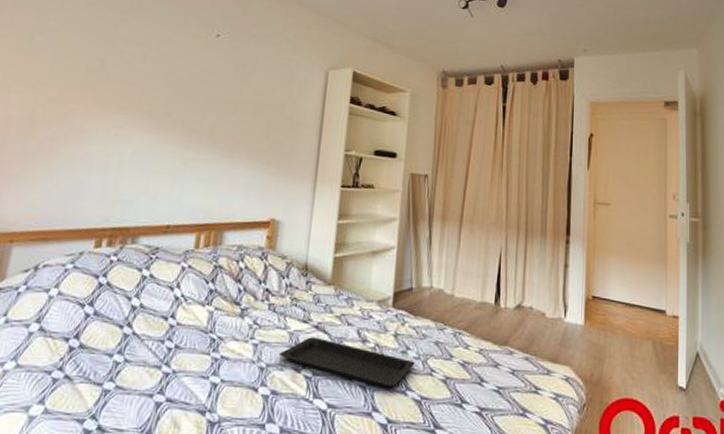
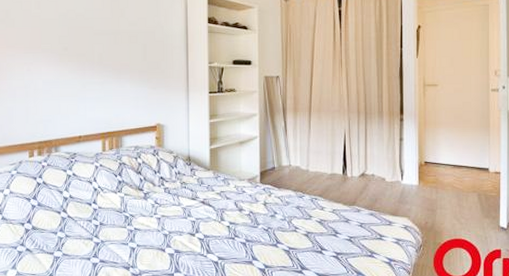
serving tray: present [280,337,415,388] -> none [178,210,282,243]

